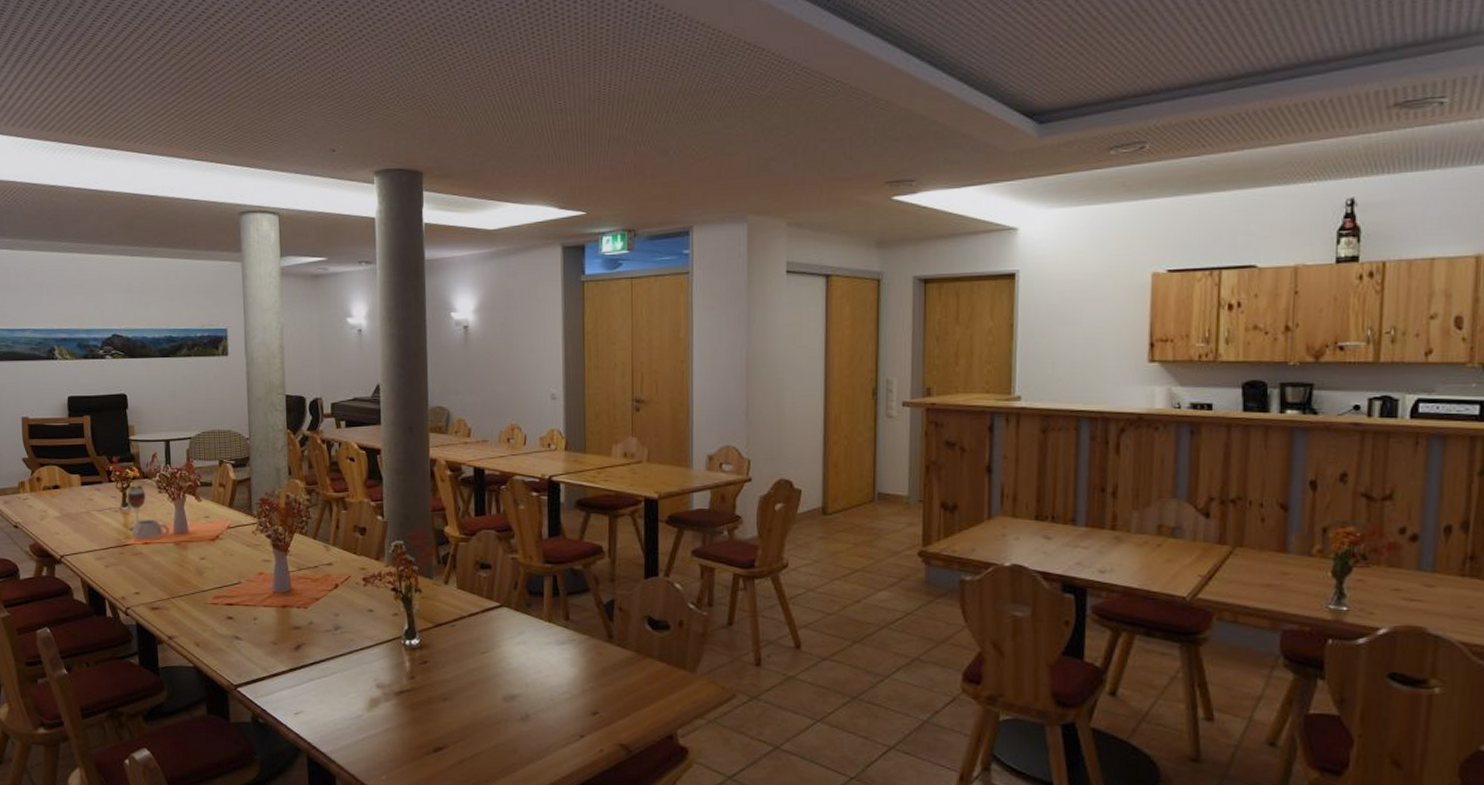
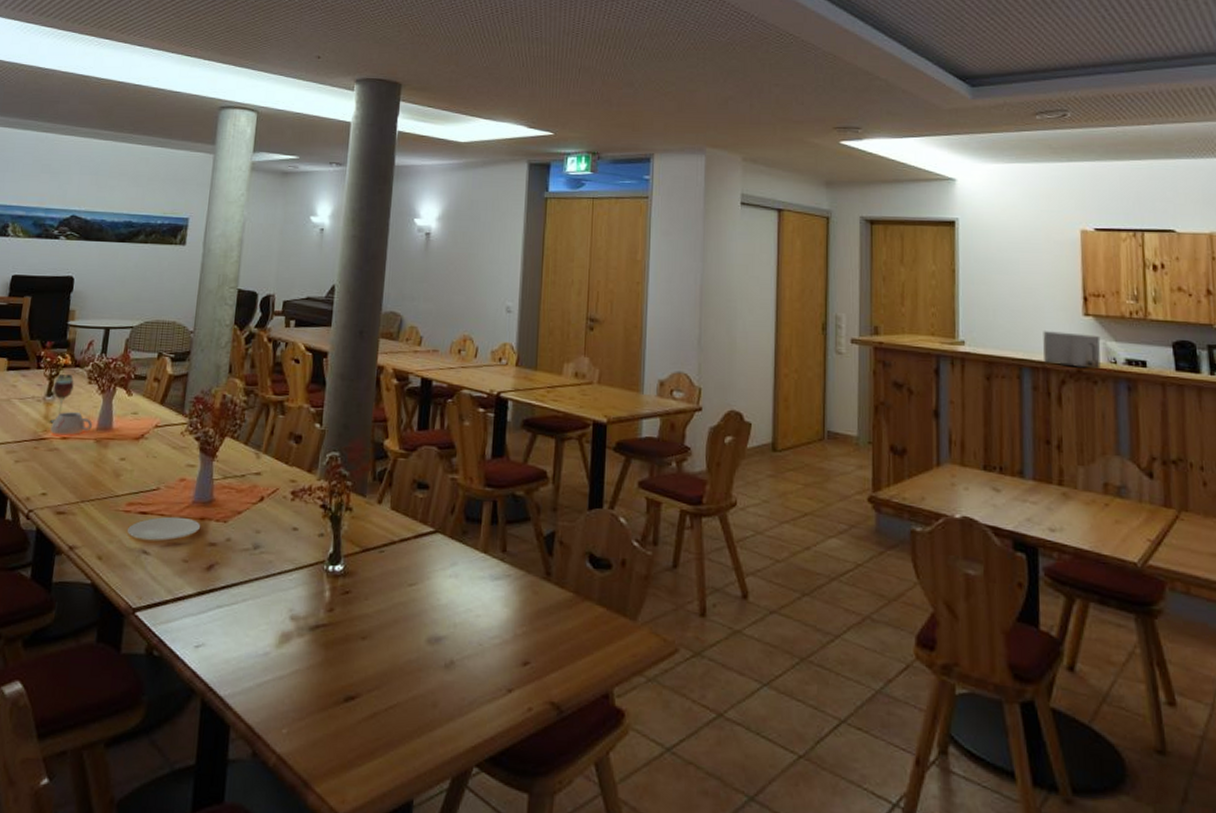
plate: none [218,606,284,628] -> present [128,516,201,542]
toaster: none [1102,380,1165,416] -> present [1043,331,1101,369]

